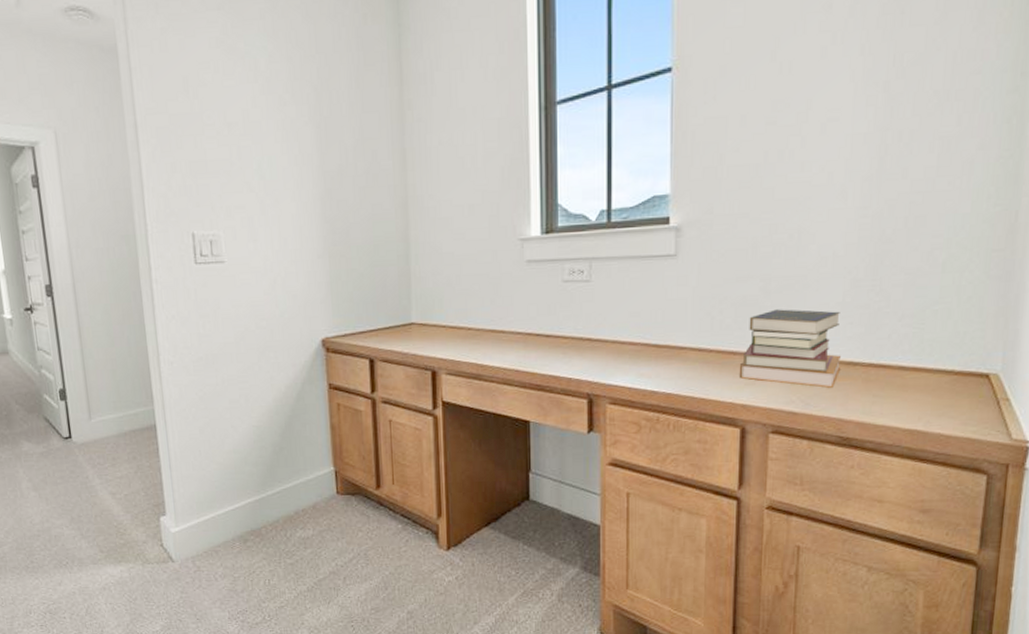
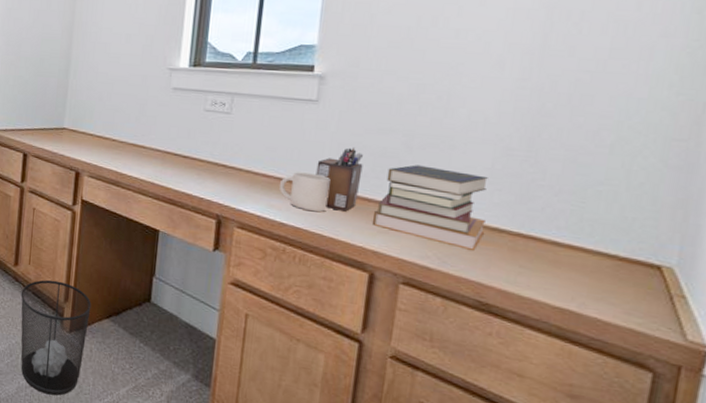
waste bin: none [388,496,468,622] -> present [20,279,92,396]
mug: none [646,333,696,374] -> present [278,171,331,213]
desk organizer: none [681,299,726,370] -> present [316,147,363,213]

